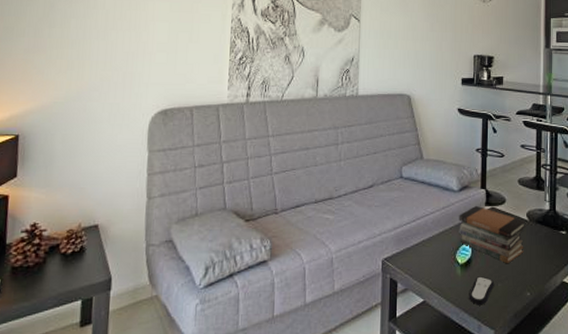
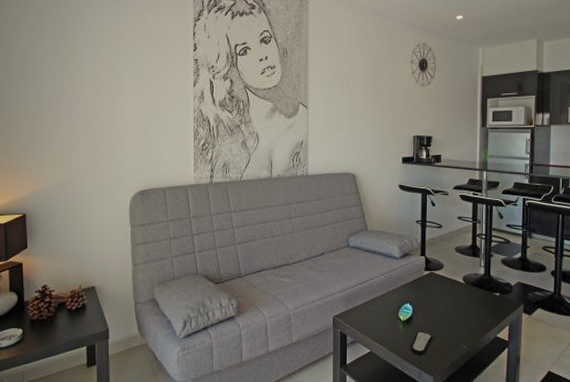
book stack: present [459,205,526,264] -> none [401,270,463,321]

